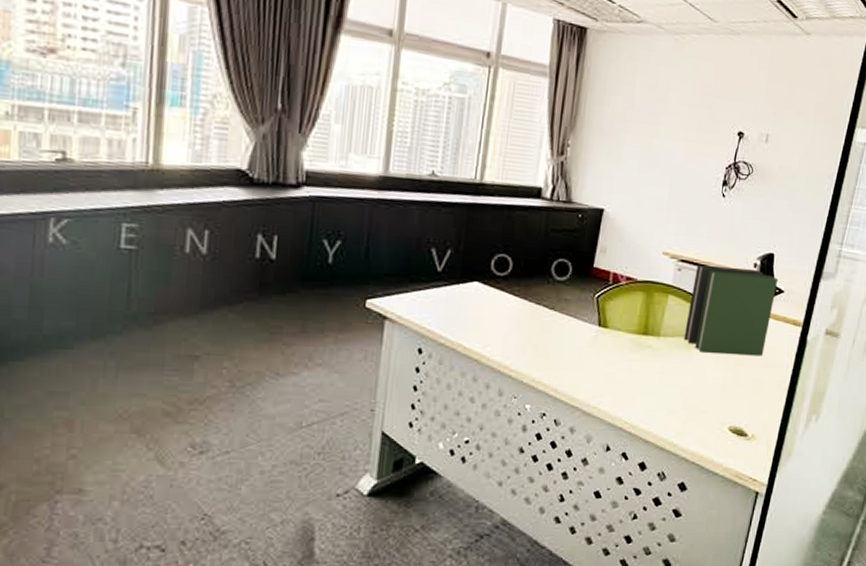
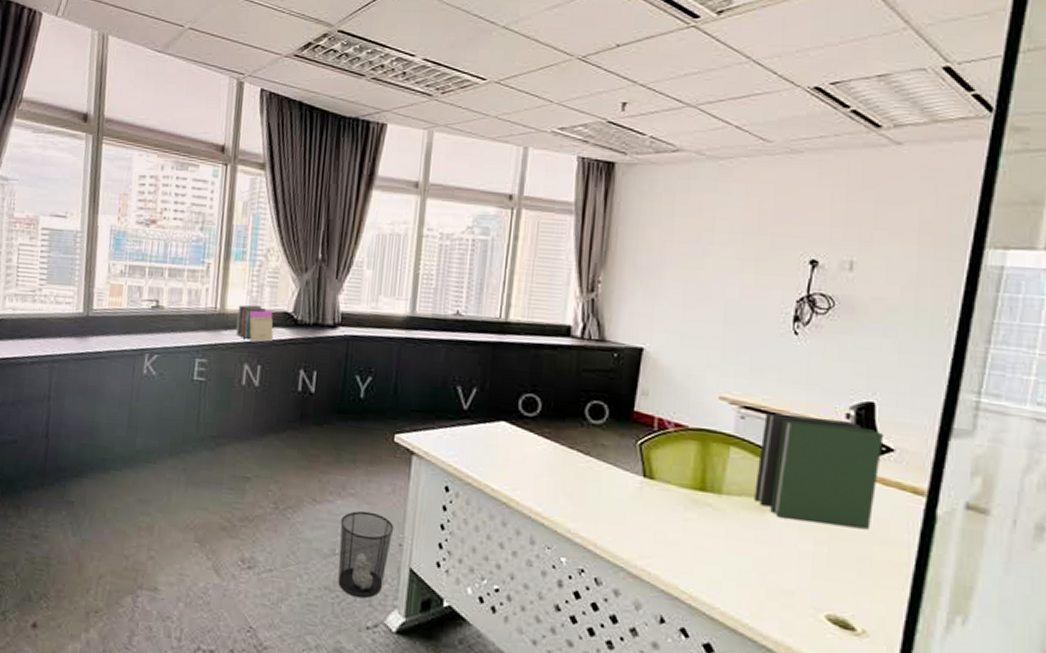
books: none [175,160,225,204] -> present [235,305,274,343]
waste bin: none [305,380,366,468] -> present [338,510,394,598]

